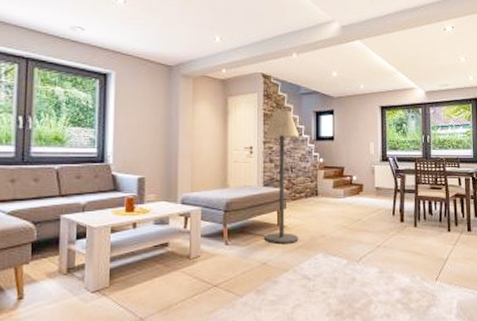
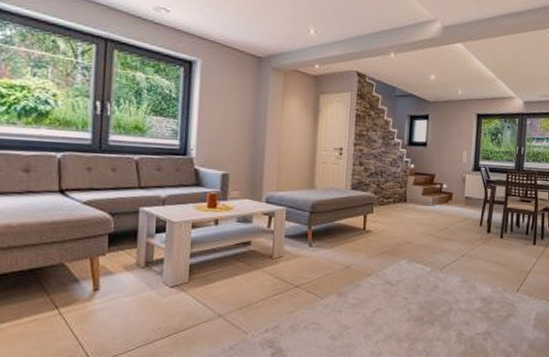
floor lamp: present [264,110,299,243] -> none [349,111,391,248]

